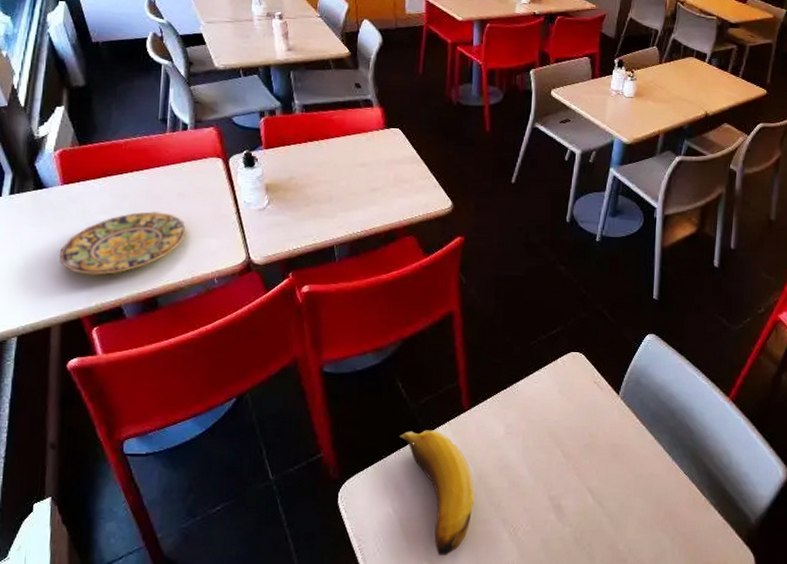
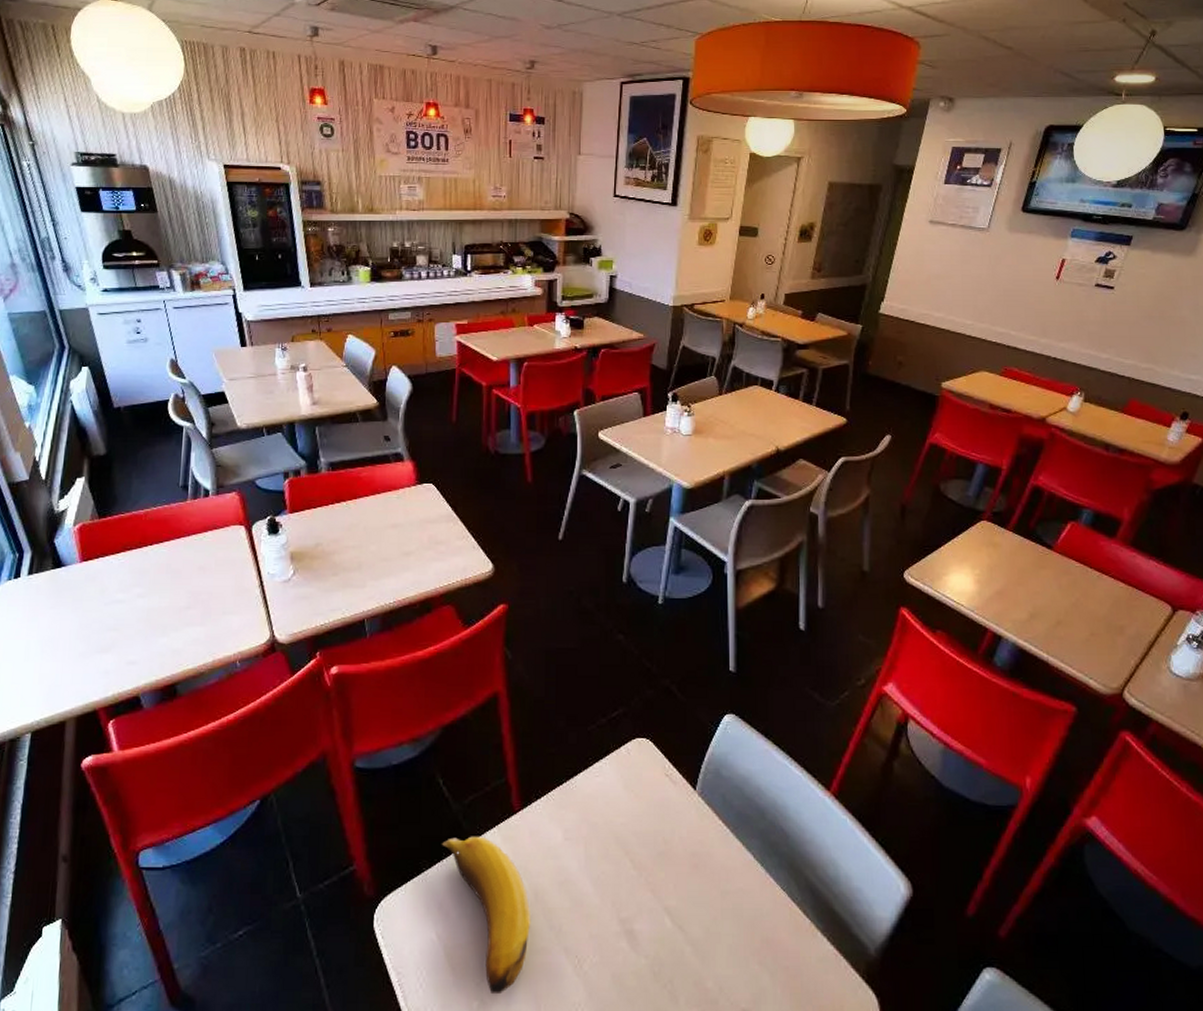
plate: present [60,210,187,275] -> none [76,587,208,661]

